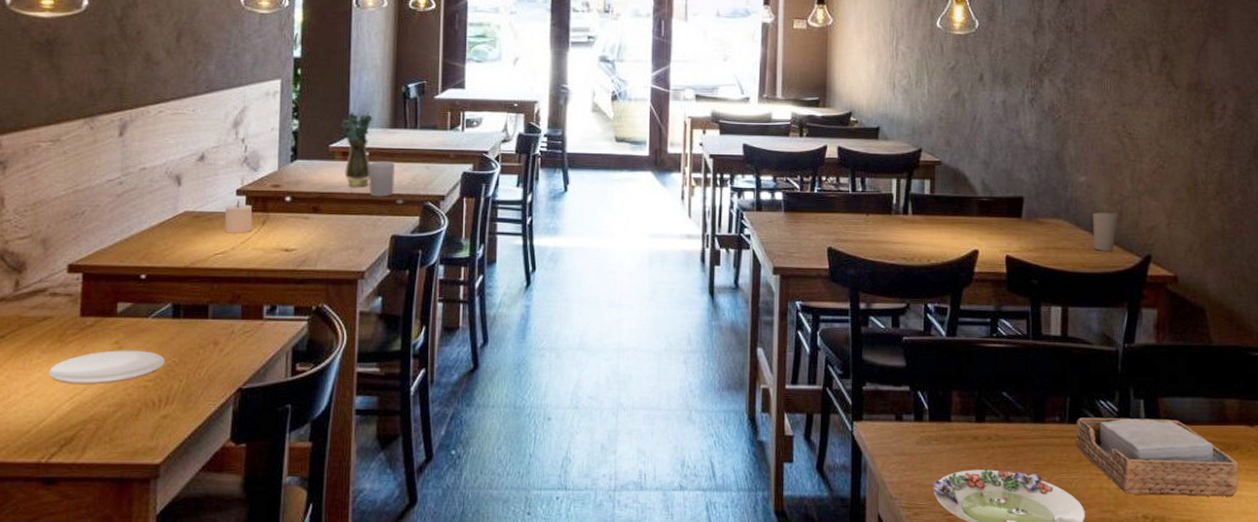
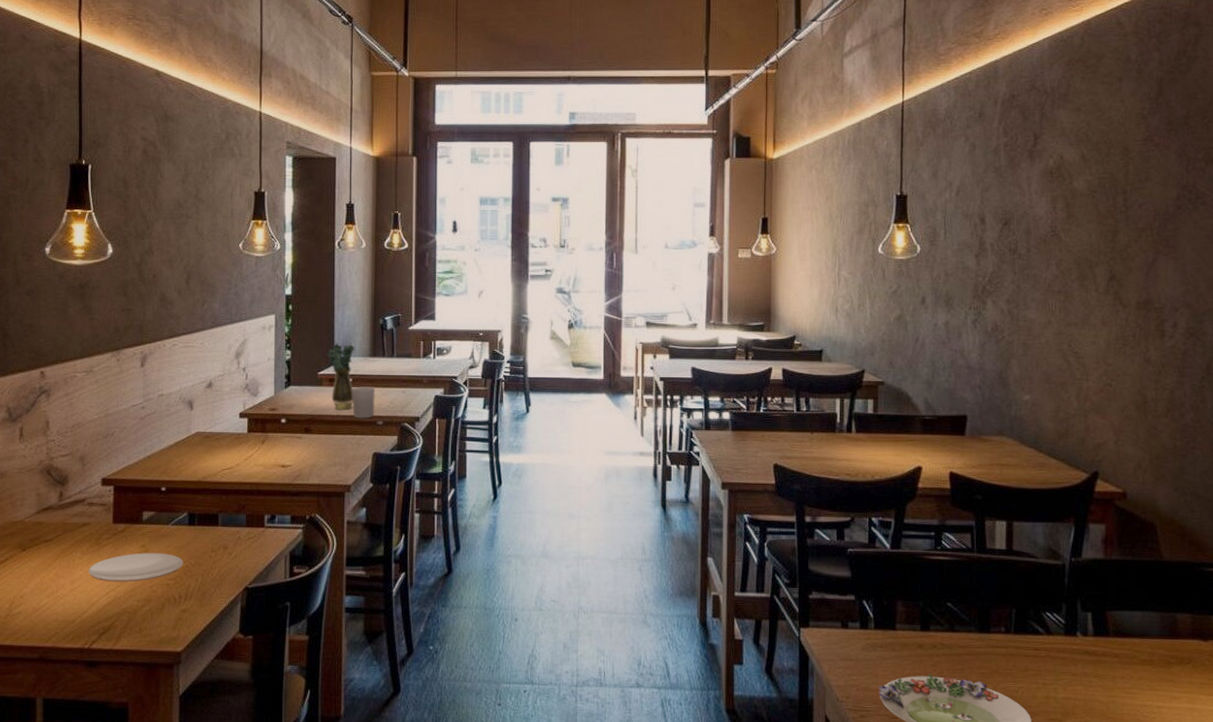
candle: present [224,200,253,233] -> none [230,422,254,451]
napkin holder: present [1075,417,1238,497] -> none [1021,628,1191,710]
cup: present [1093,213,1118,251] -> none [1038,430,1064,468]

